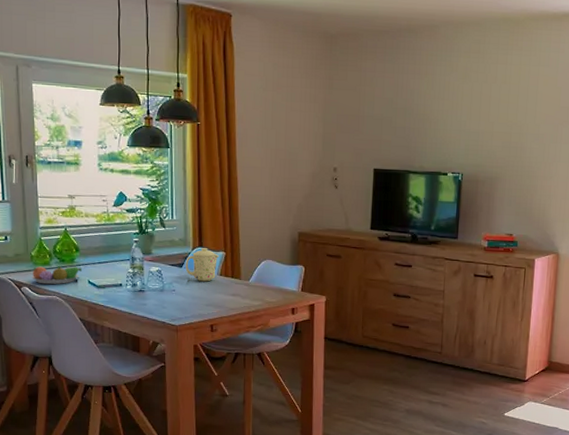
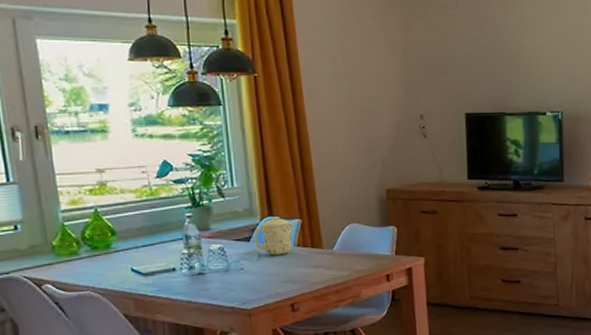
fruit bowl: present [32,266,82,285] -> none [55,253,122,279]

